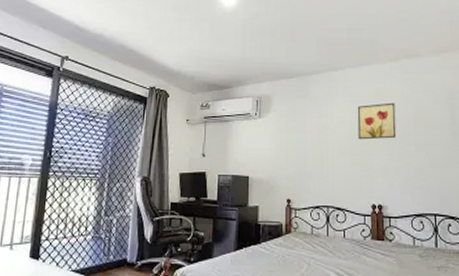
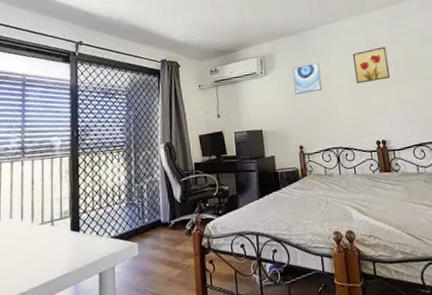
wall art: none [290,110,320,143] -> present [292,62,323,94]

